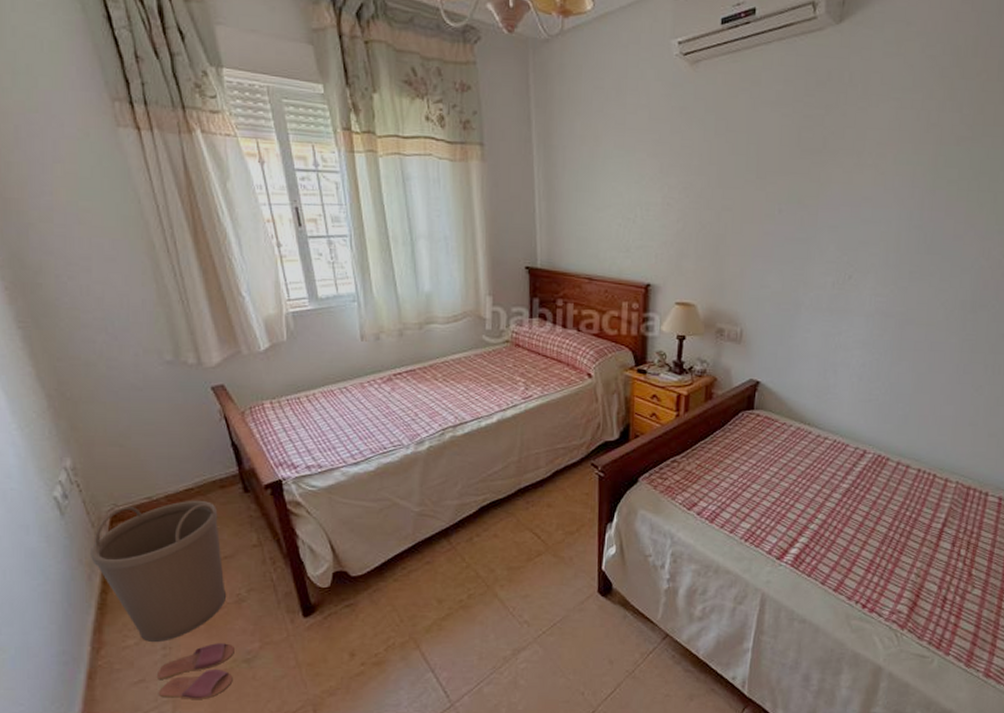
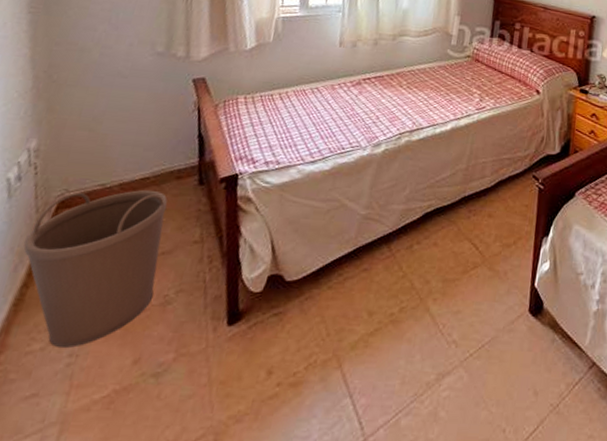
slippers: present [158,643,234,699] -> none [47,352,146,422]

